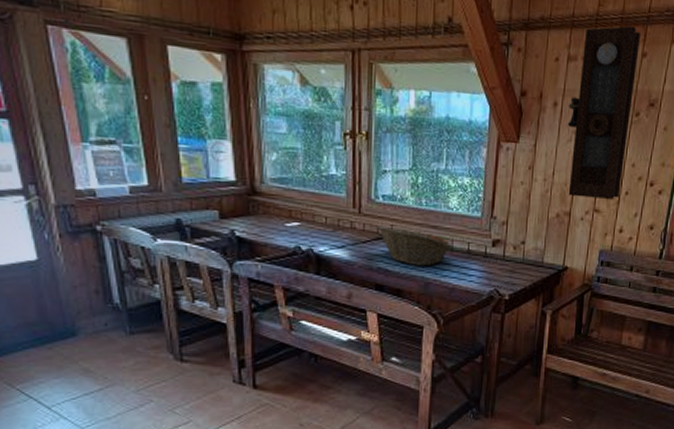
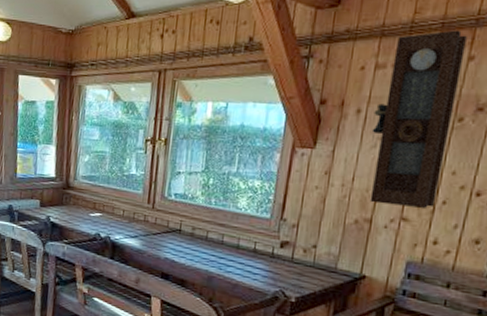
fruit basket: present [377,225,452,266] -> none [167,220,238,261]

